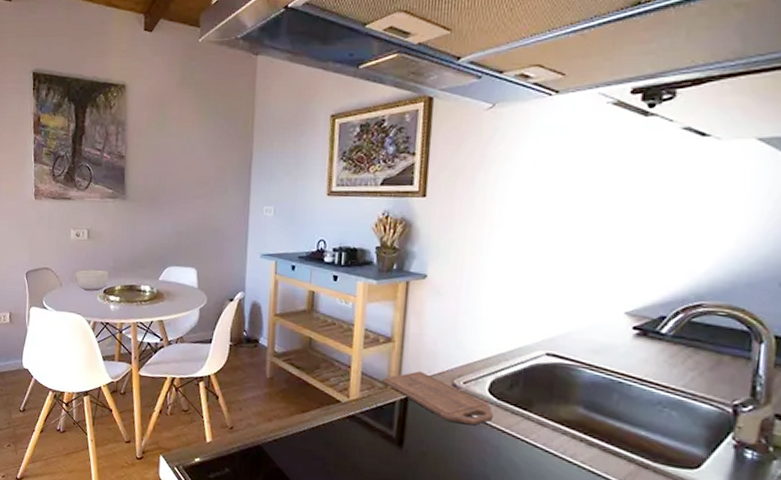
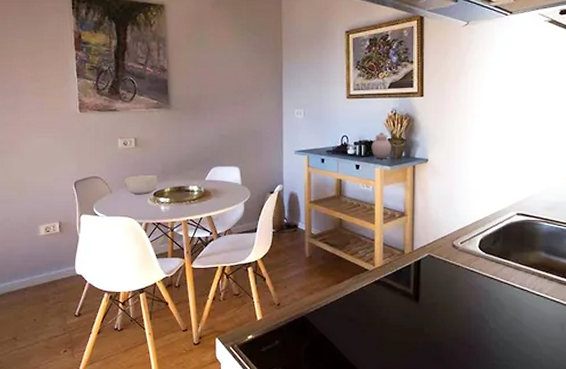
jar: none [354,238,381,271] -> present [371,132,392,159]
cutting board: present [382,371,493,426] -> none [400,238,483,276]

